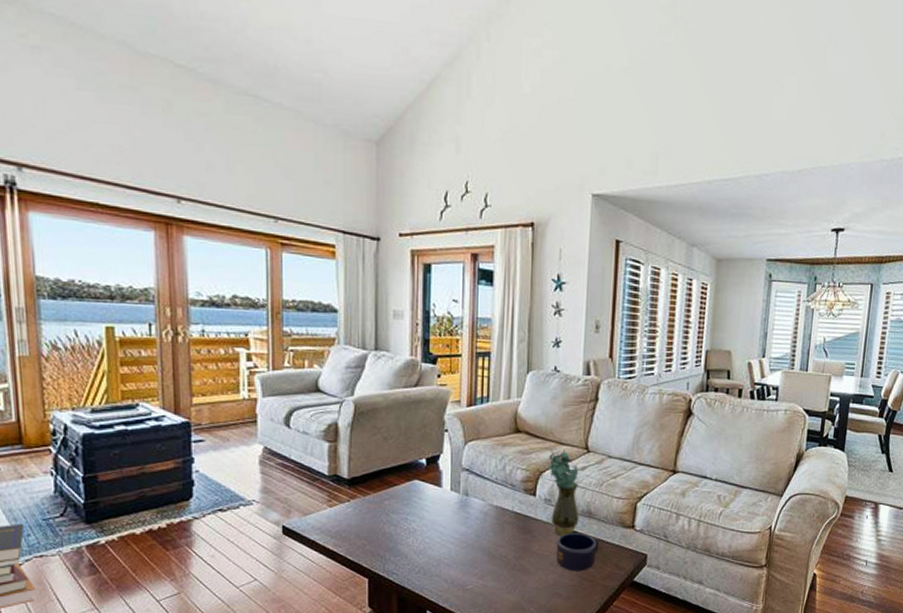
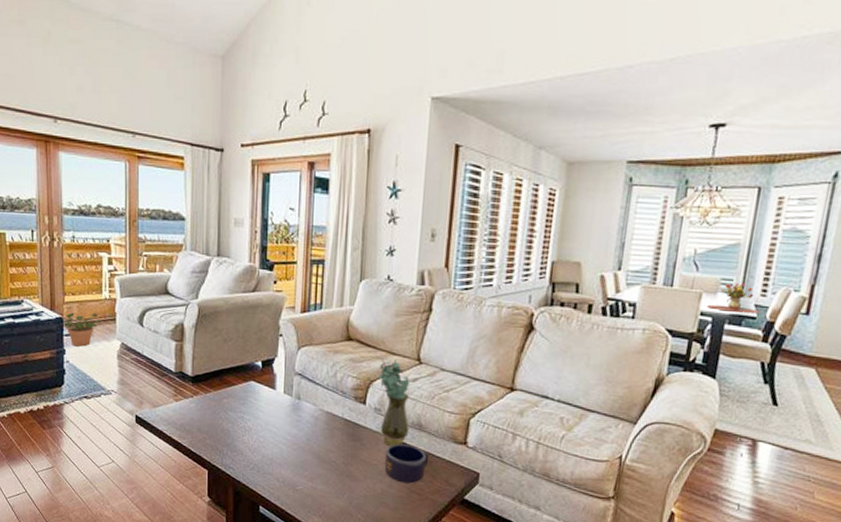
potted plant: none [191,415,238,454] -> present [64,312,100,347]
flower arrangement: none [835,366,877,393] -> present [706,282,761,314]

